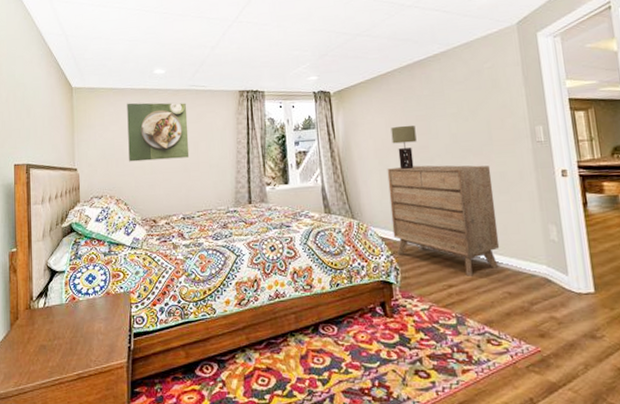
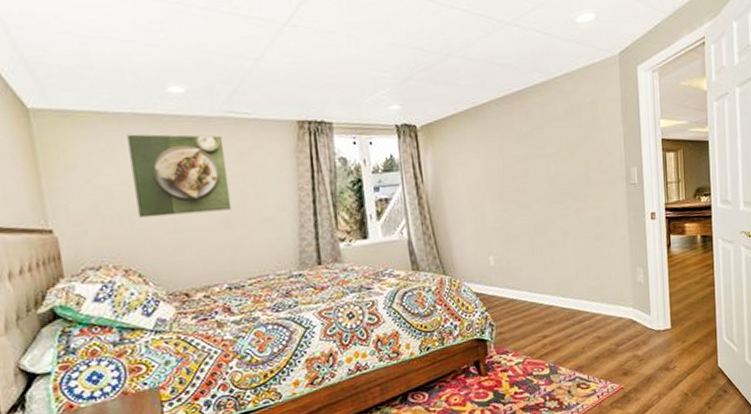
dresser: present [387,165,500,276] -> none [482,210,592,326]
table lamp: present [391,125,417,170] -> none [486,166,514,218]

